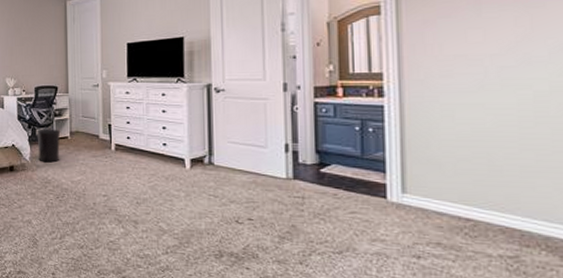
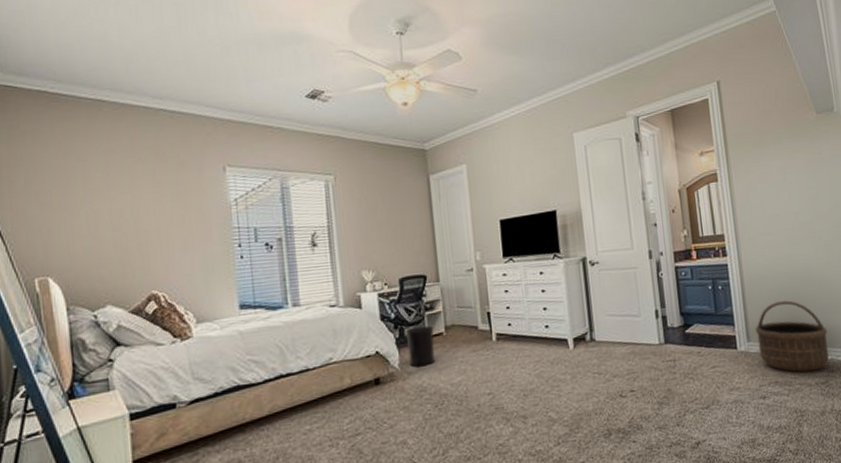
basket: none [414,154,526,241] -> present [755,300,829,372]

